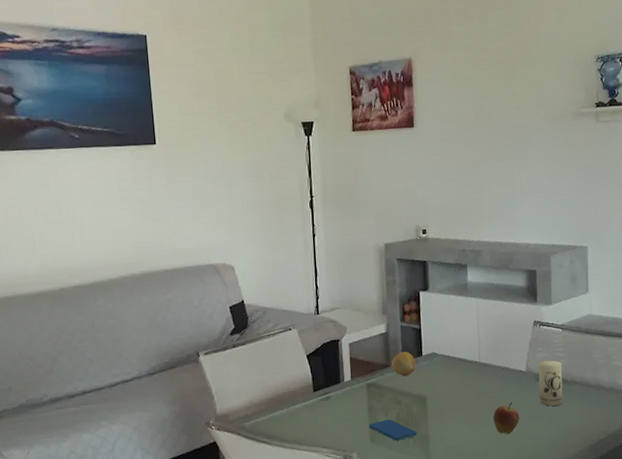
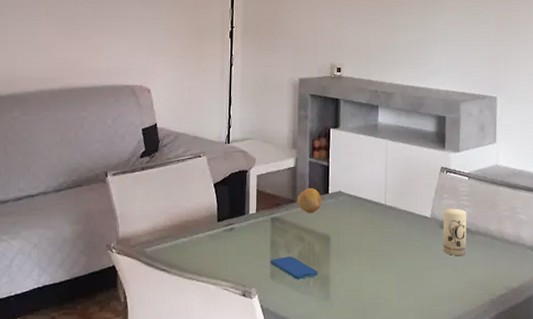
fruit: present [493,402,520,434] -> none [396,248,422,281]

